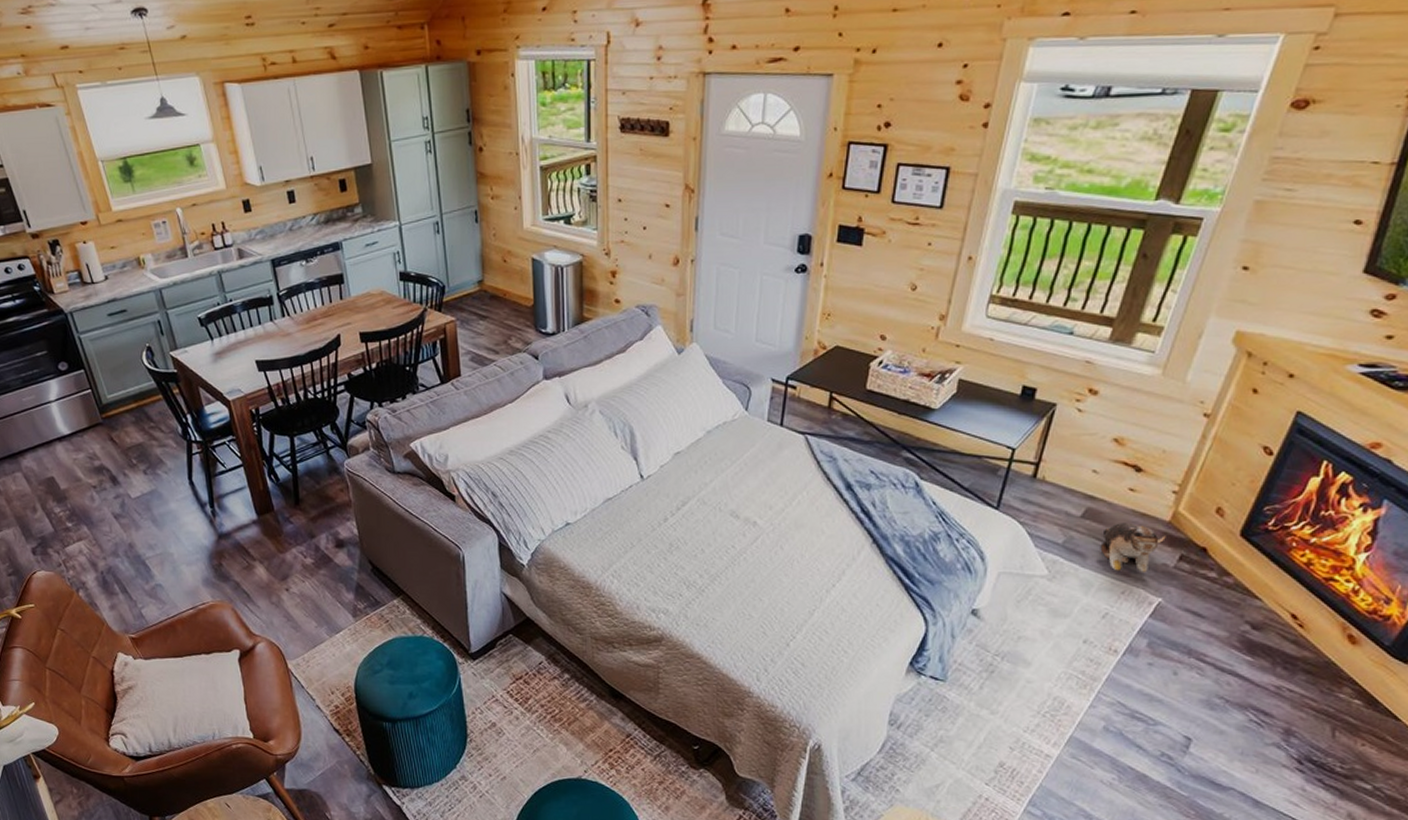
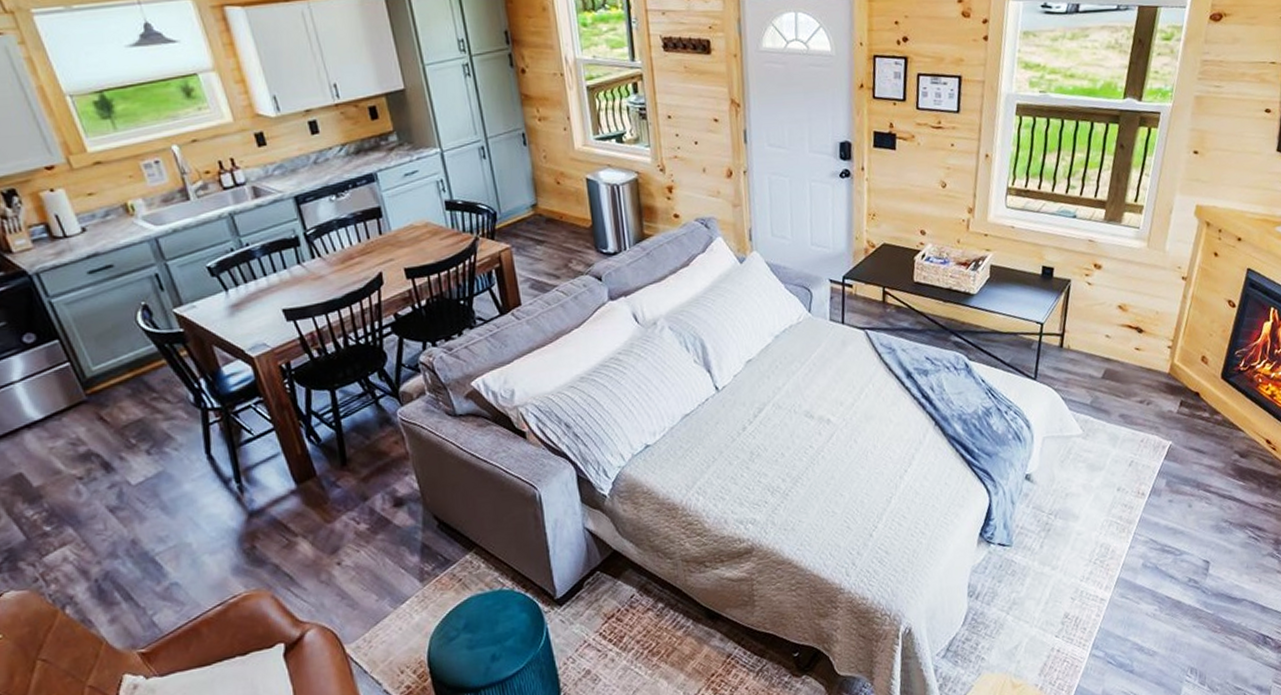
plush toy: present [1100,523,1166,573] -> none [1120,378,1168,423]

